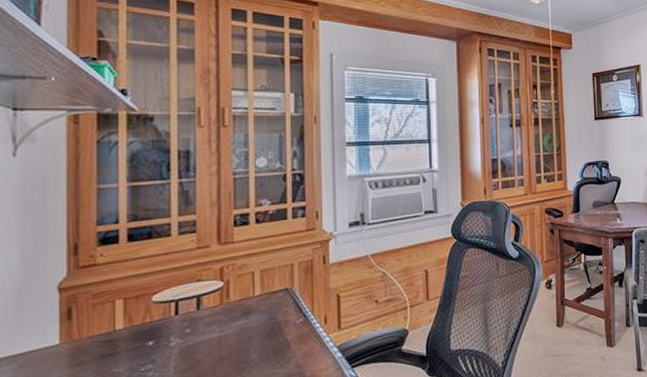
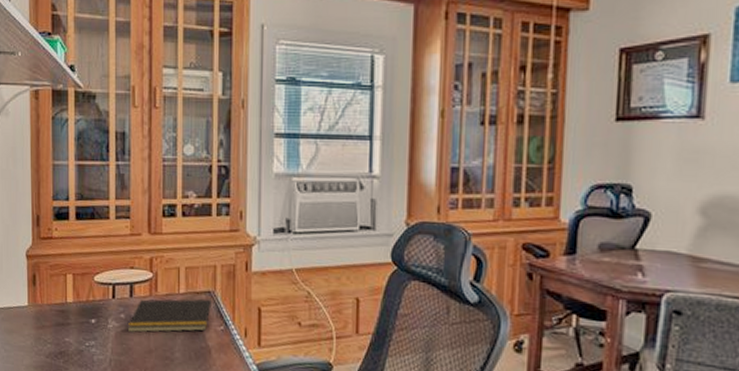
notepad: none [194,295,289,345] -> present [127,298,211,333]

